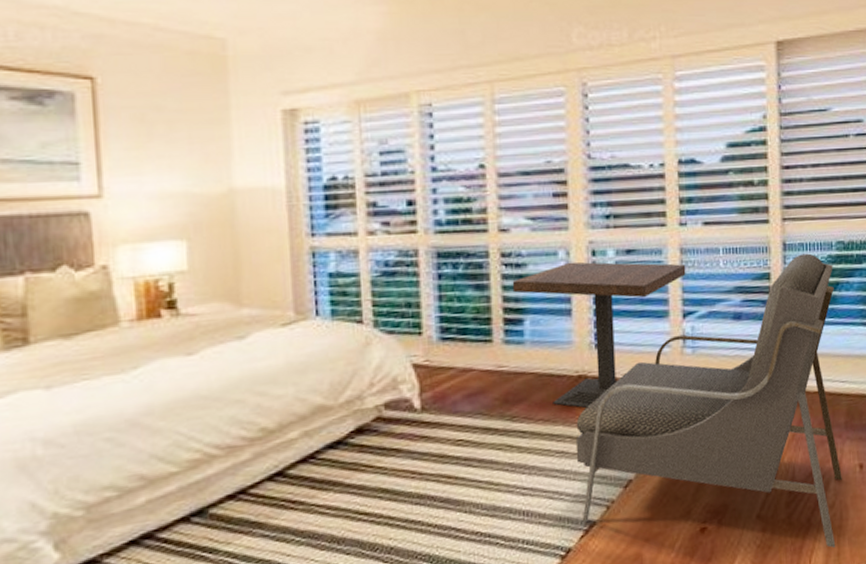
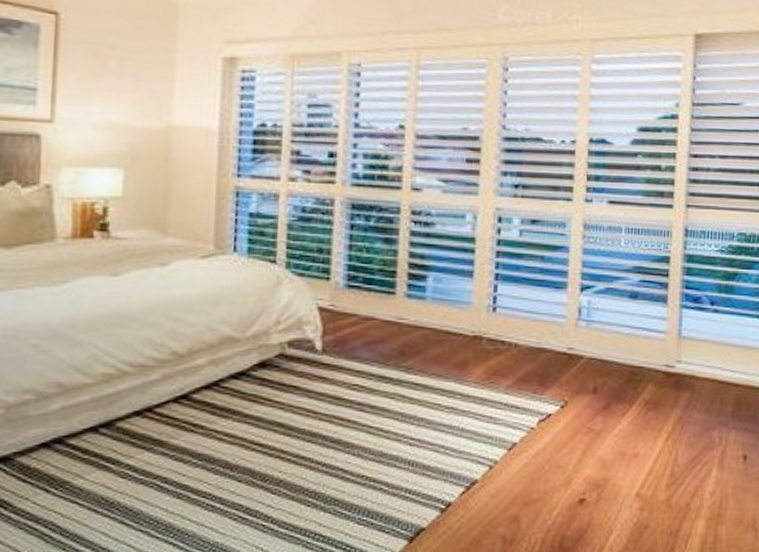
side table: present [512,262,686,409] -> none [419,226,588,369]
armchair: present [575,253,842,548] -> none [464,241,733,535]

